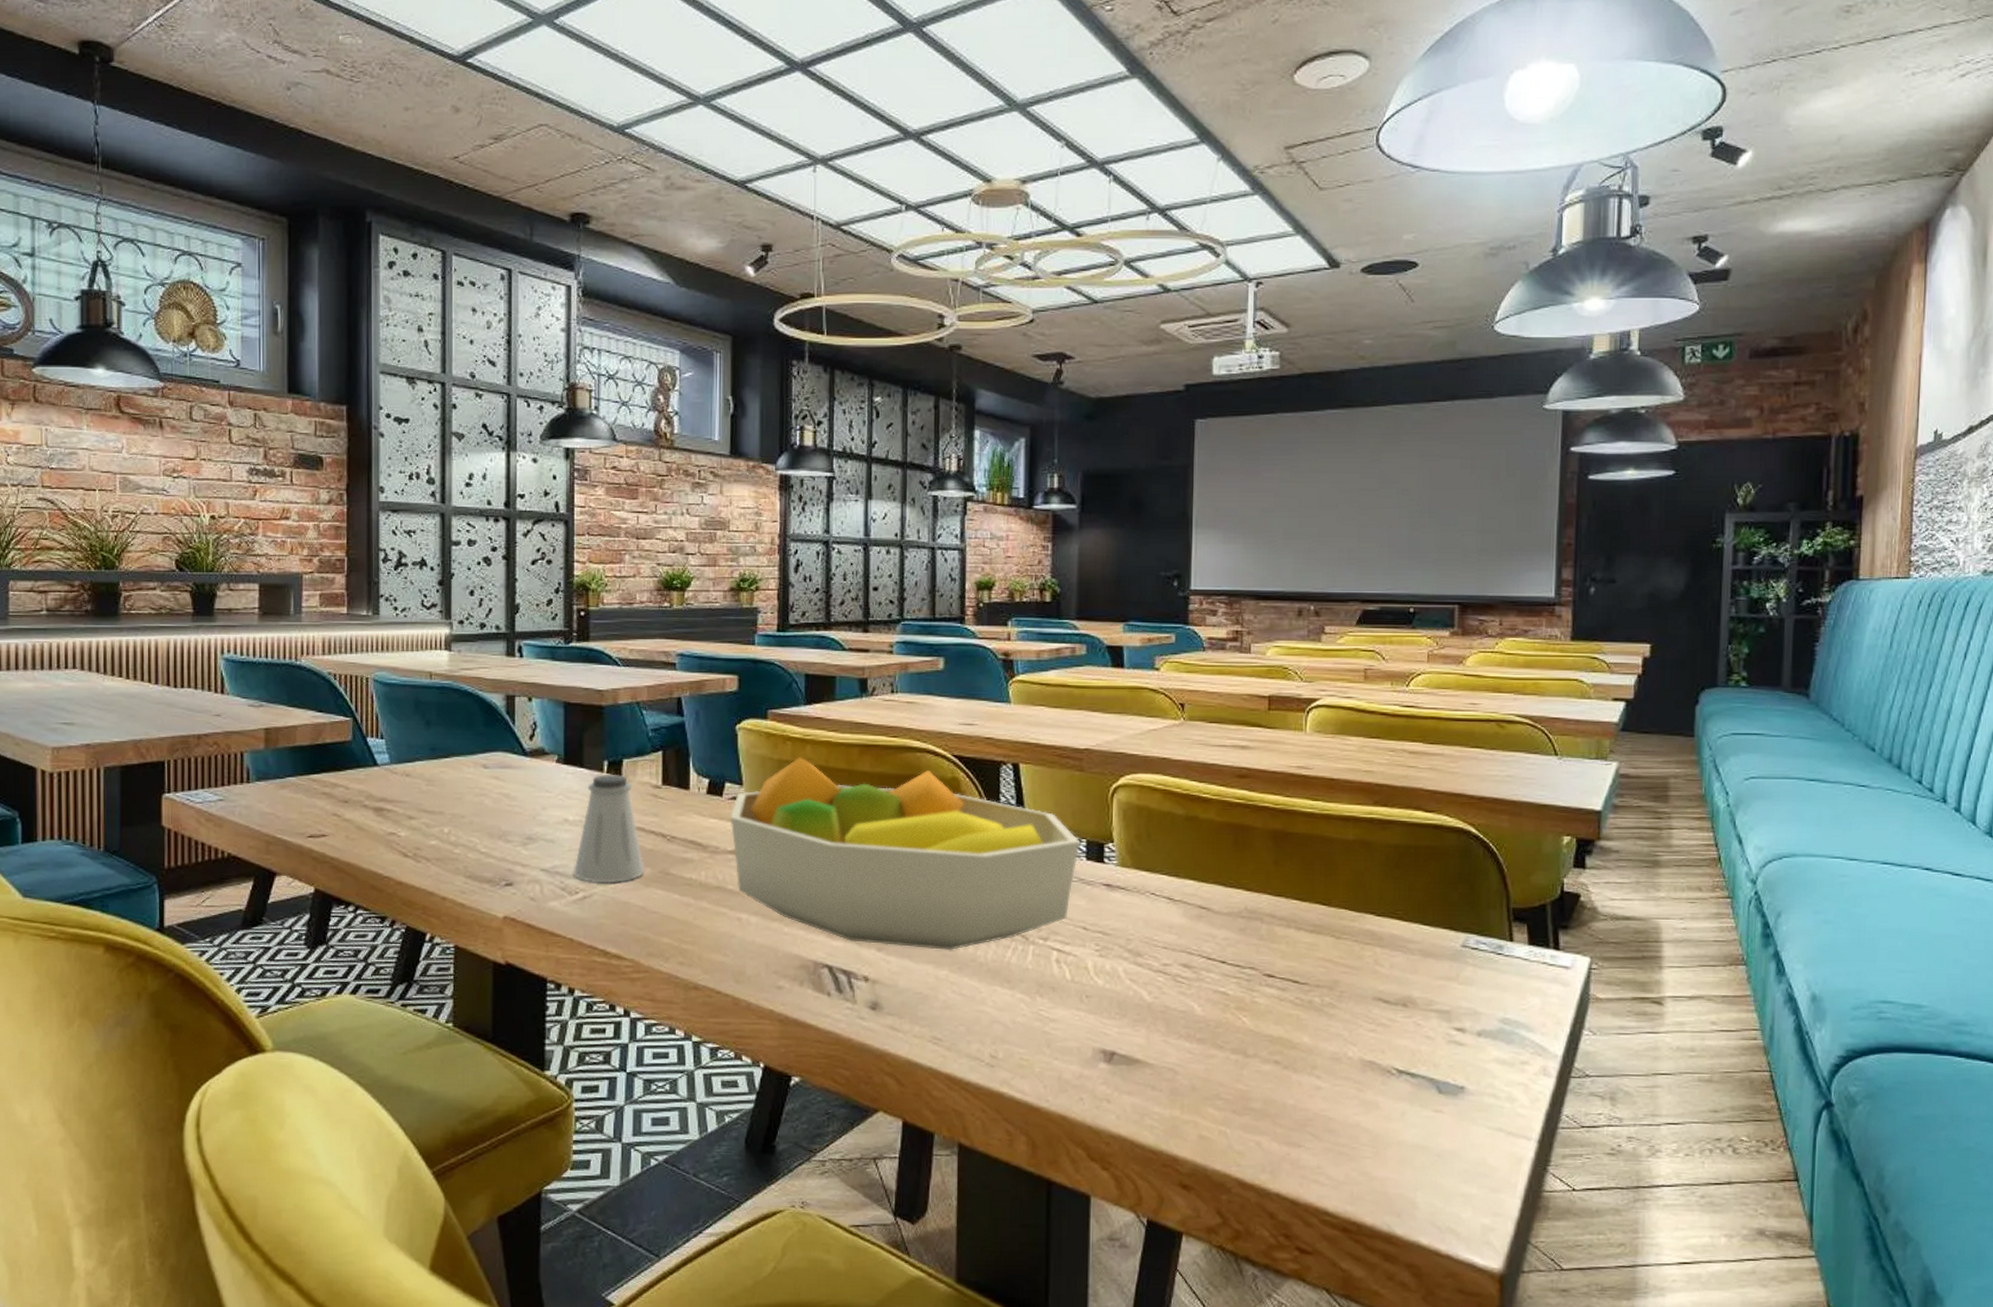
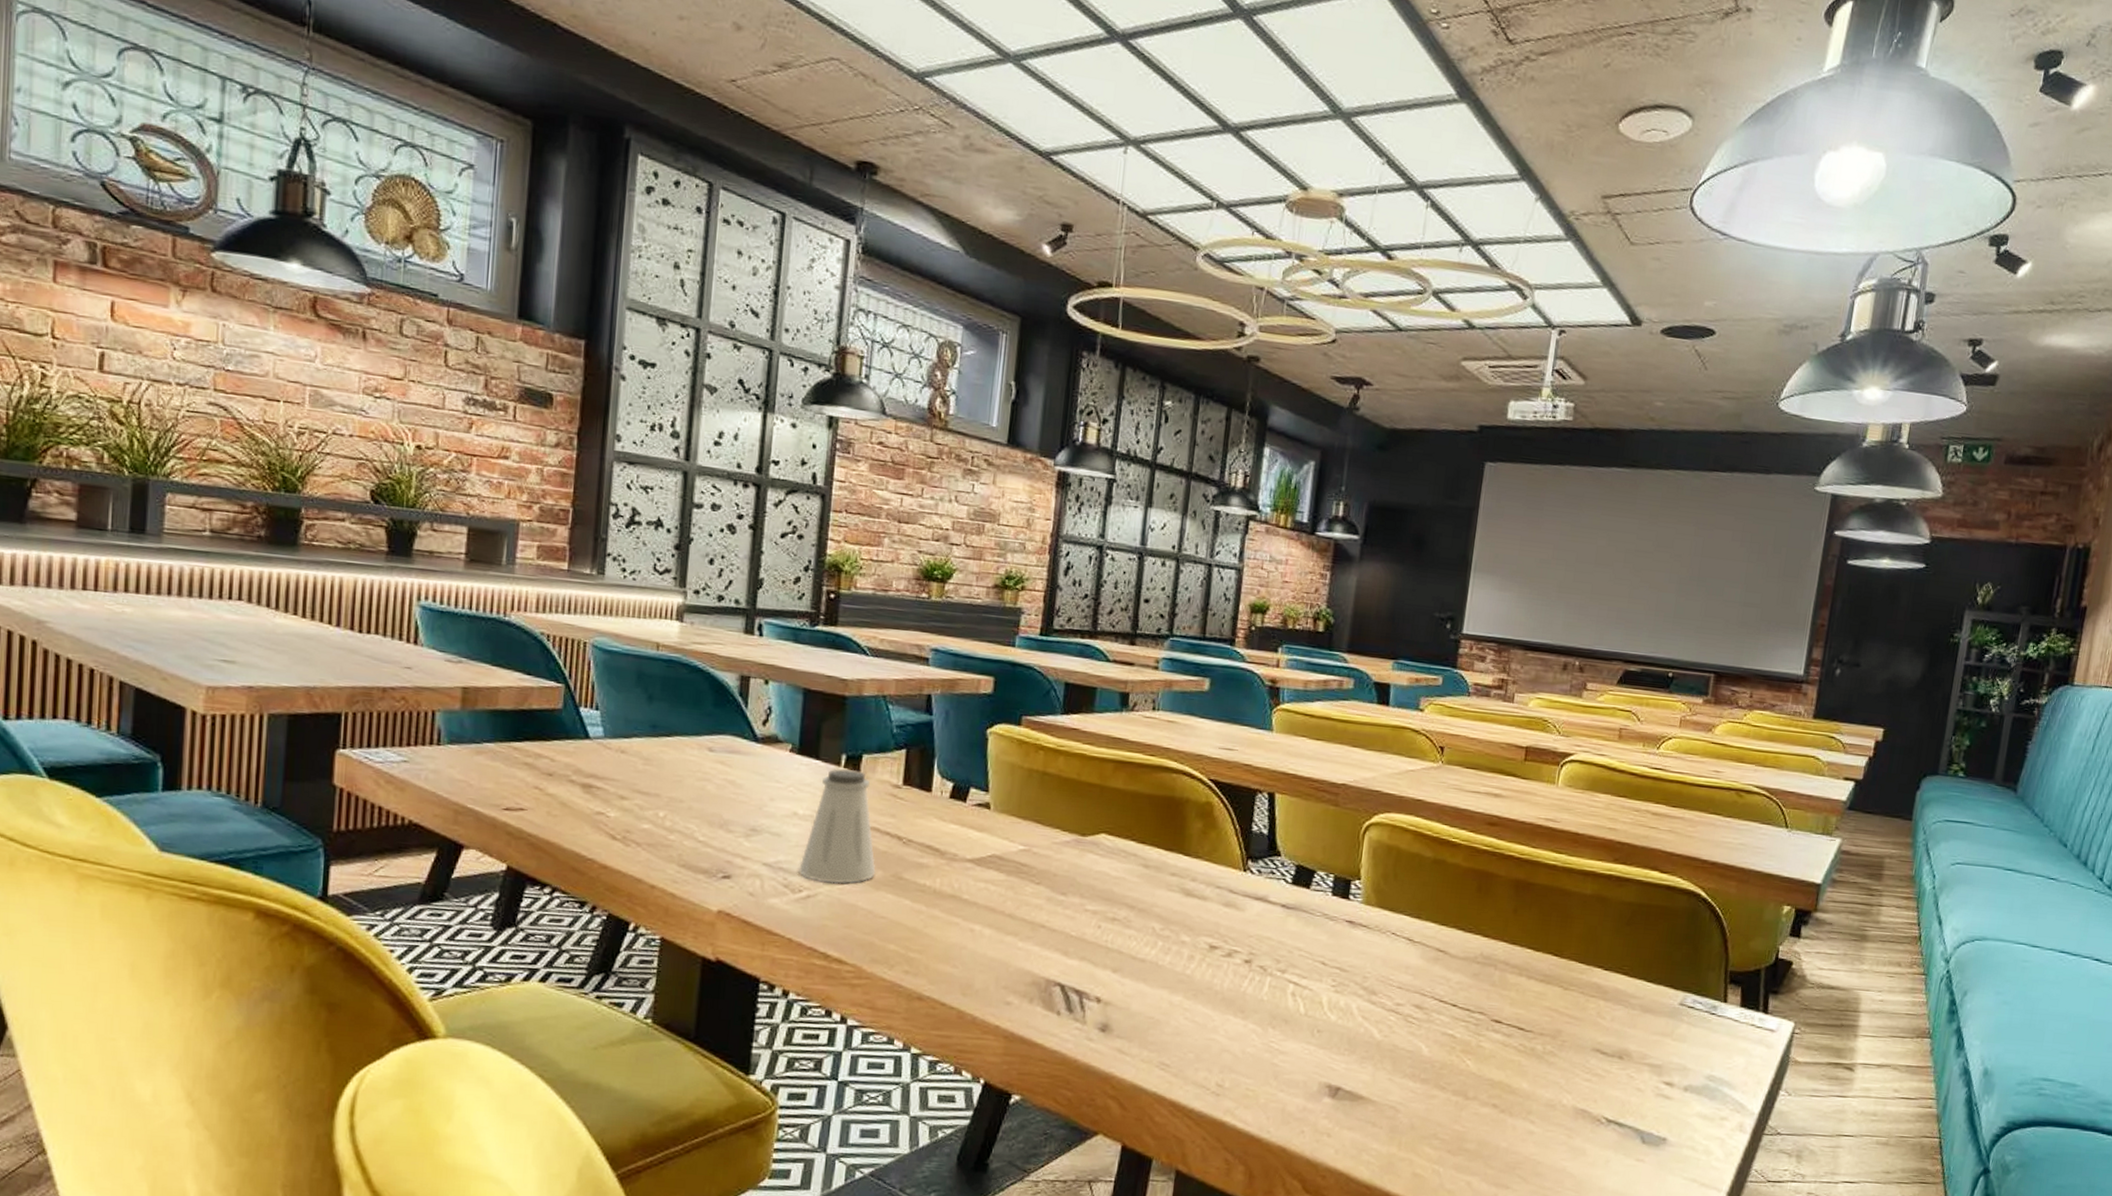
fruit bowl: present [730,757,1081,951] -> none [972,768,1328,977]

